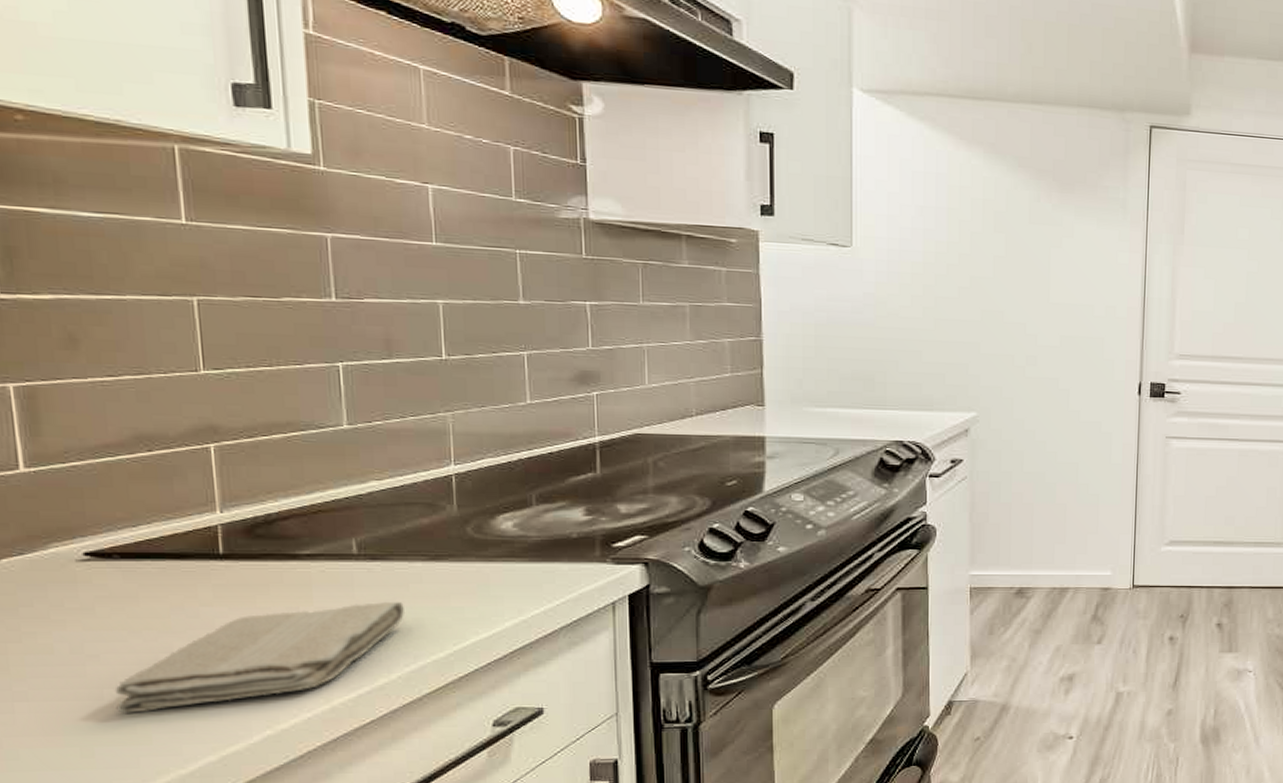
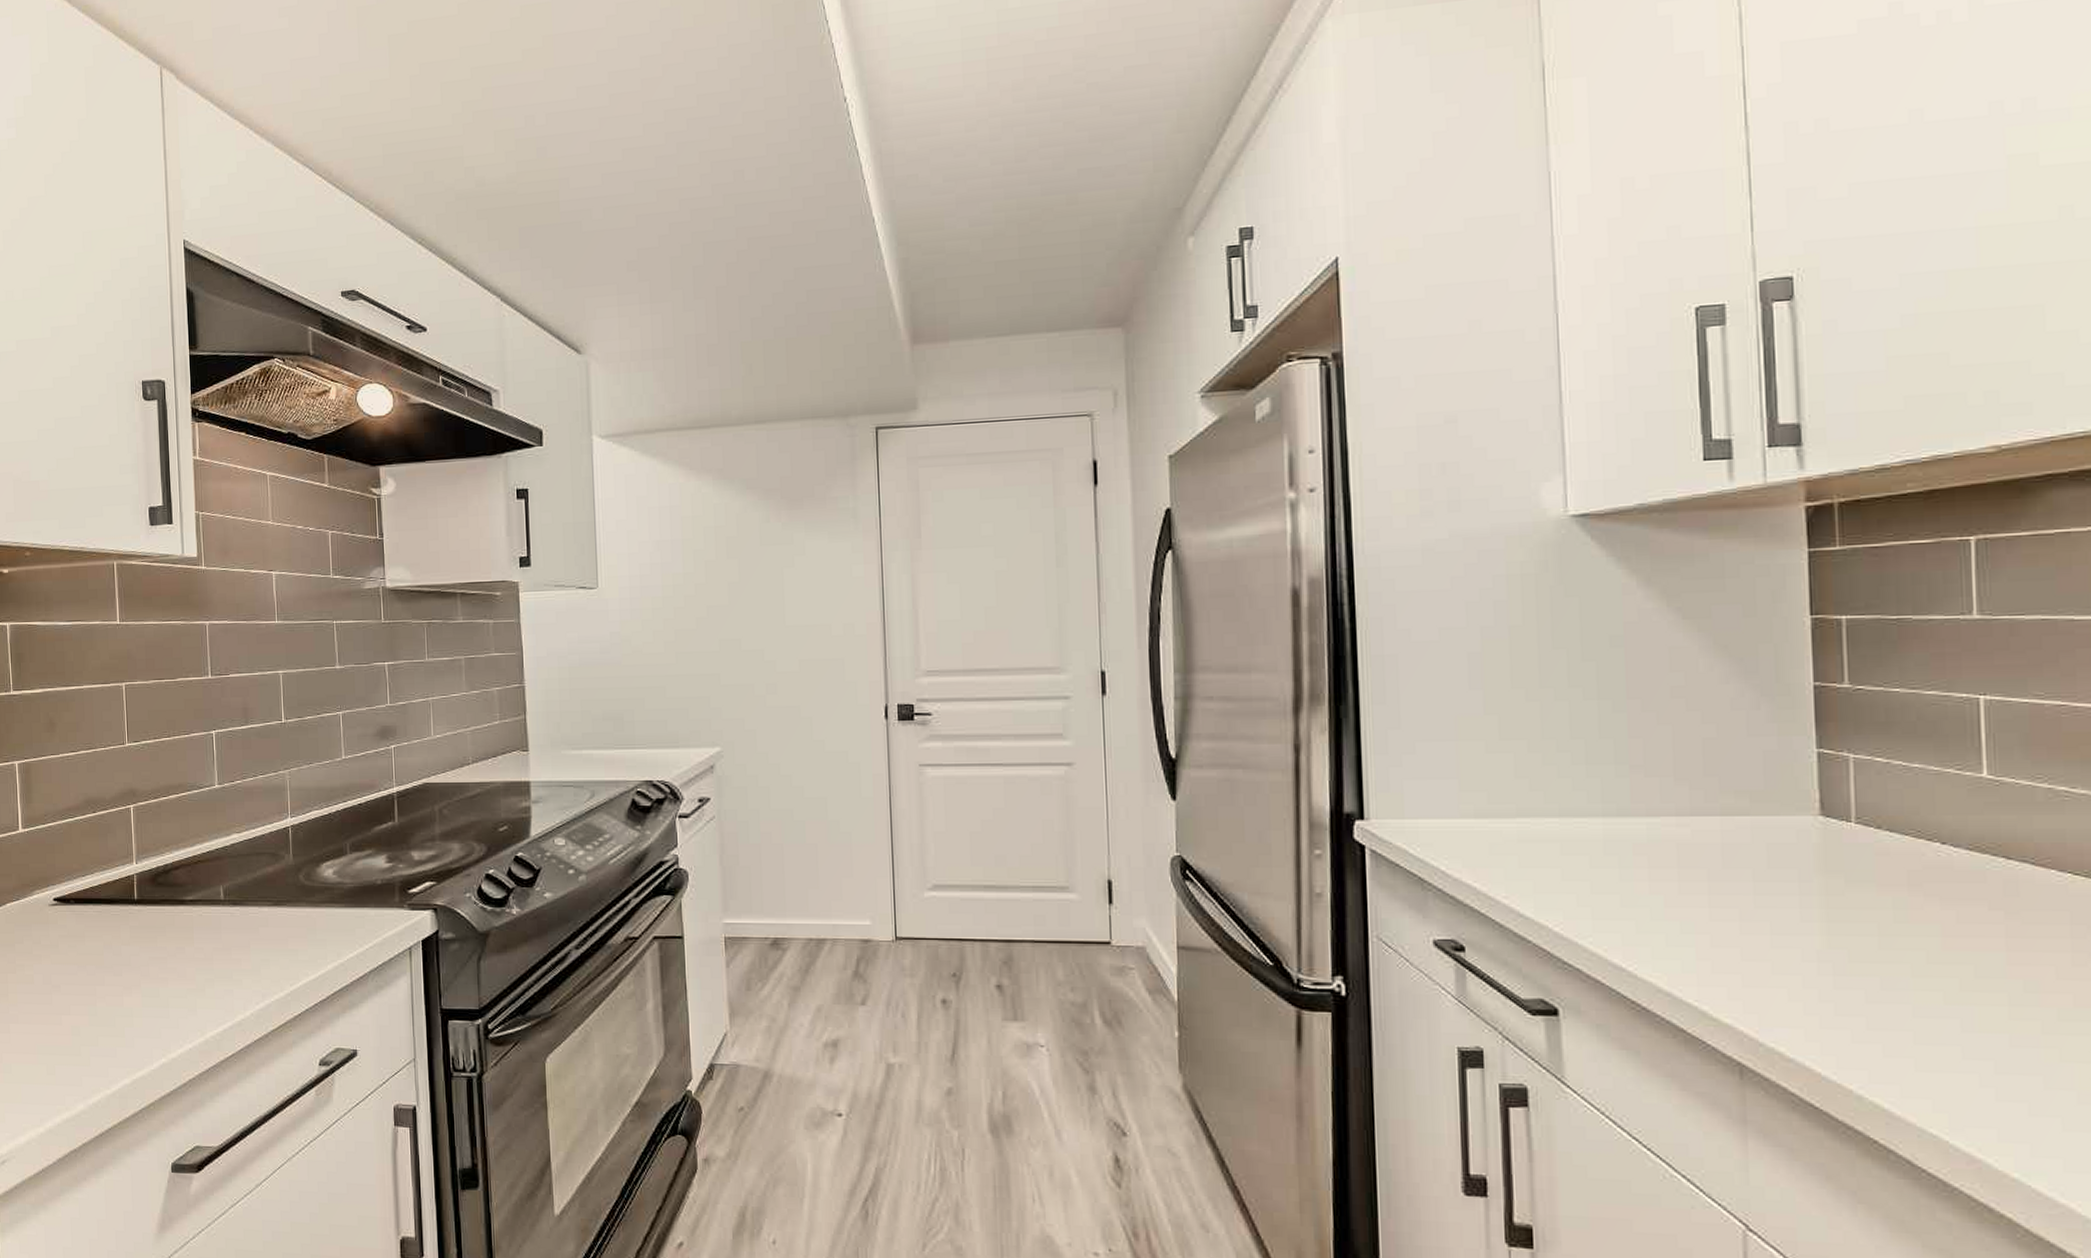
washcloth: present [114,601,404,713] -> none [68,943,256,1037]

